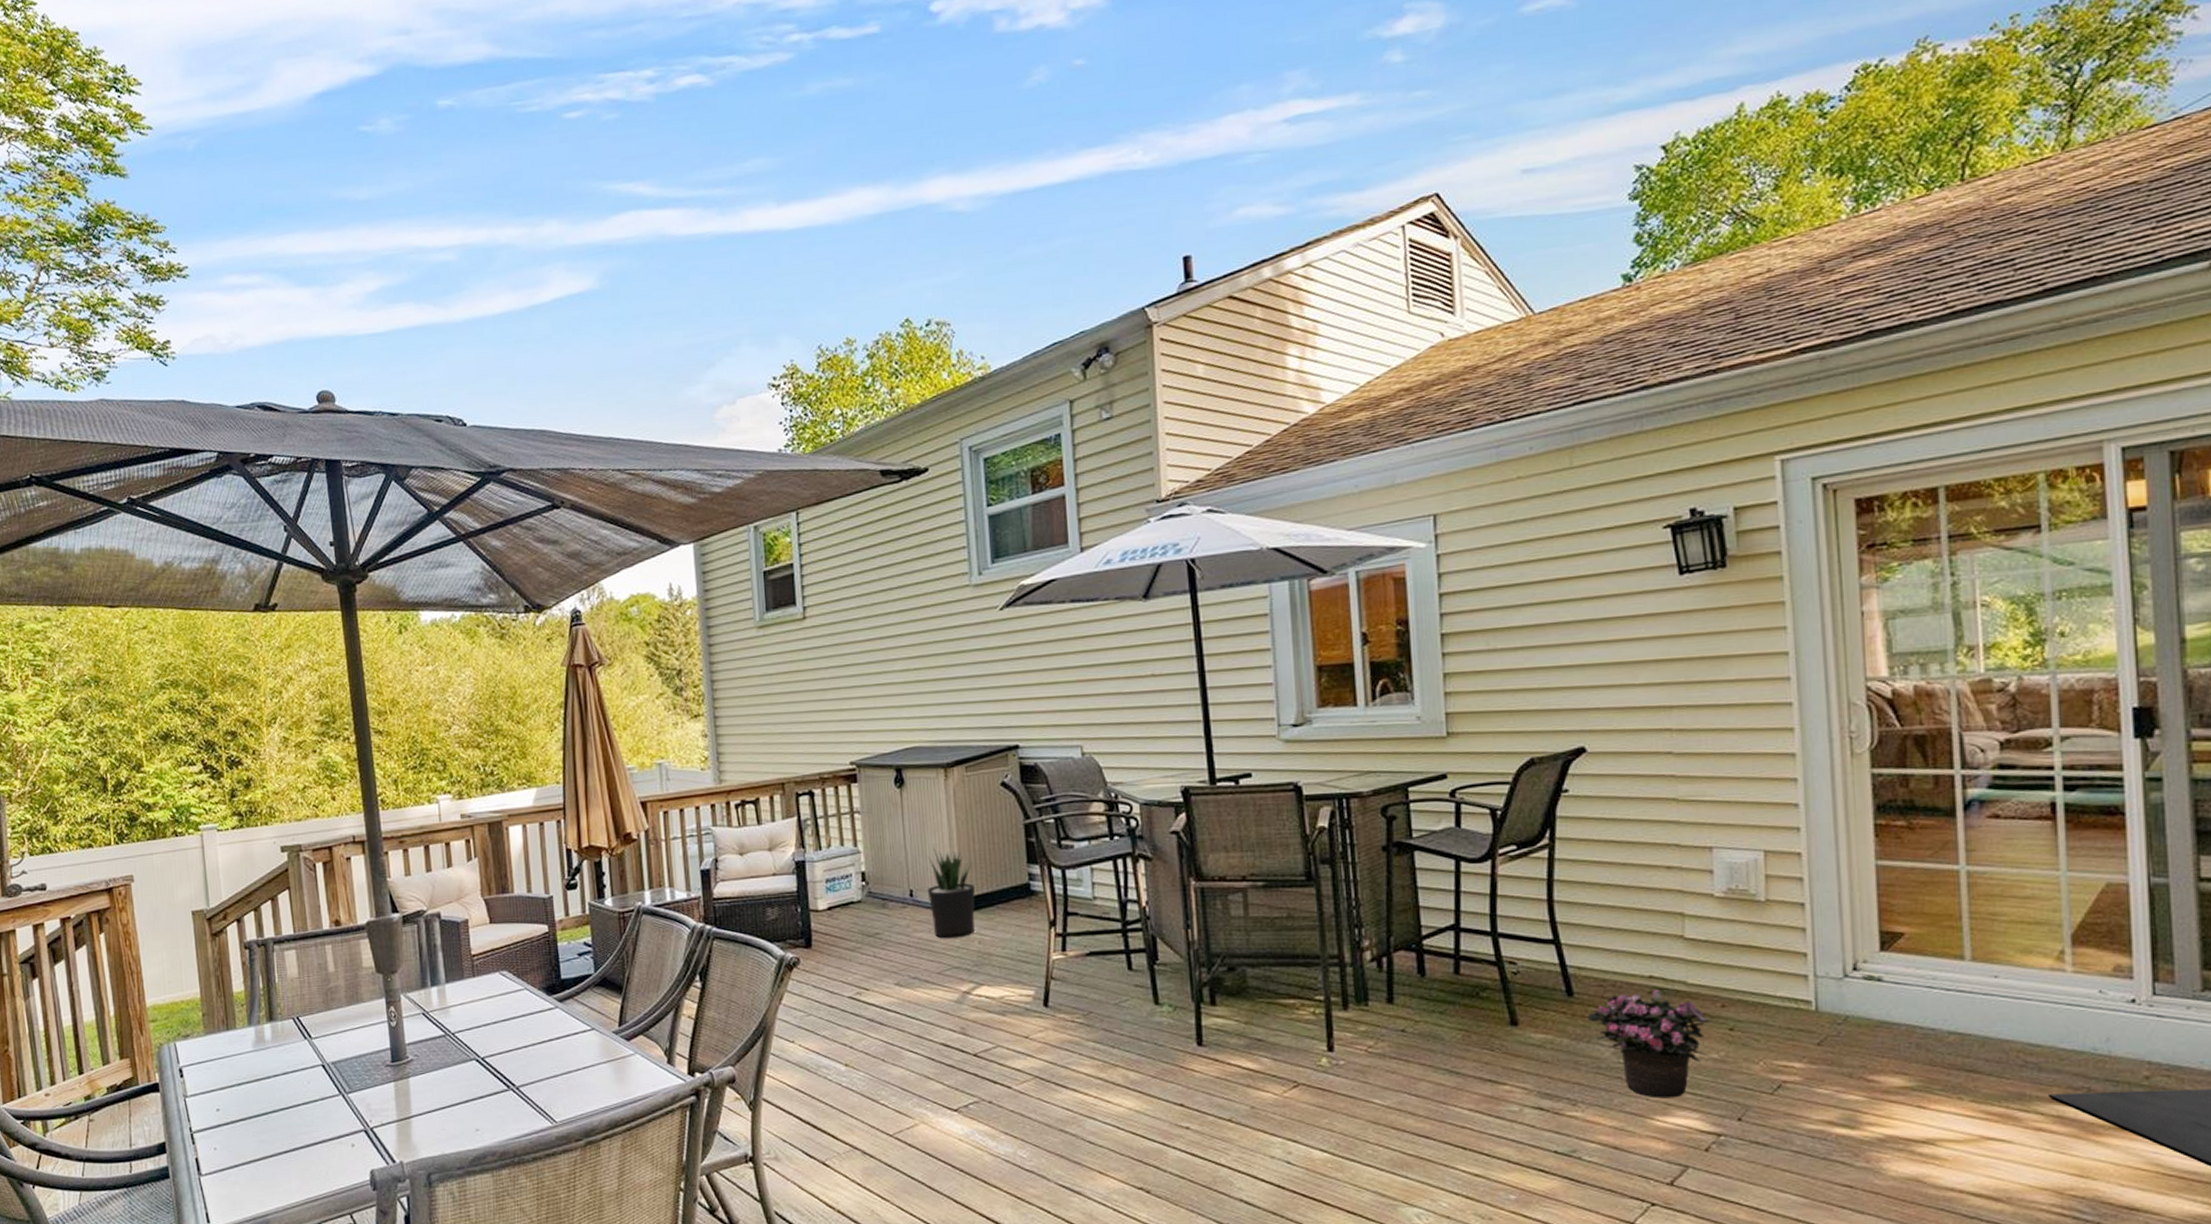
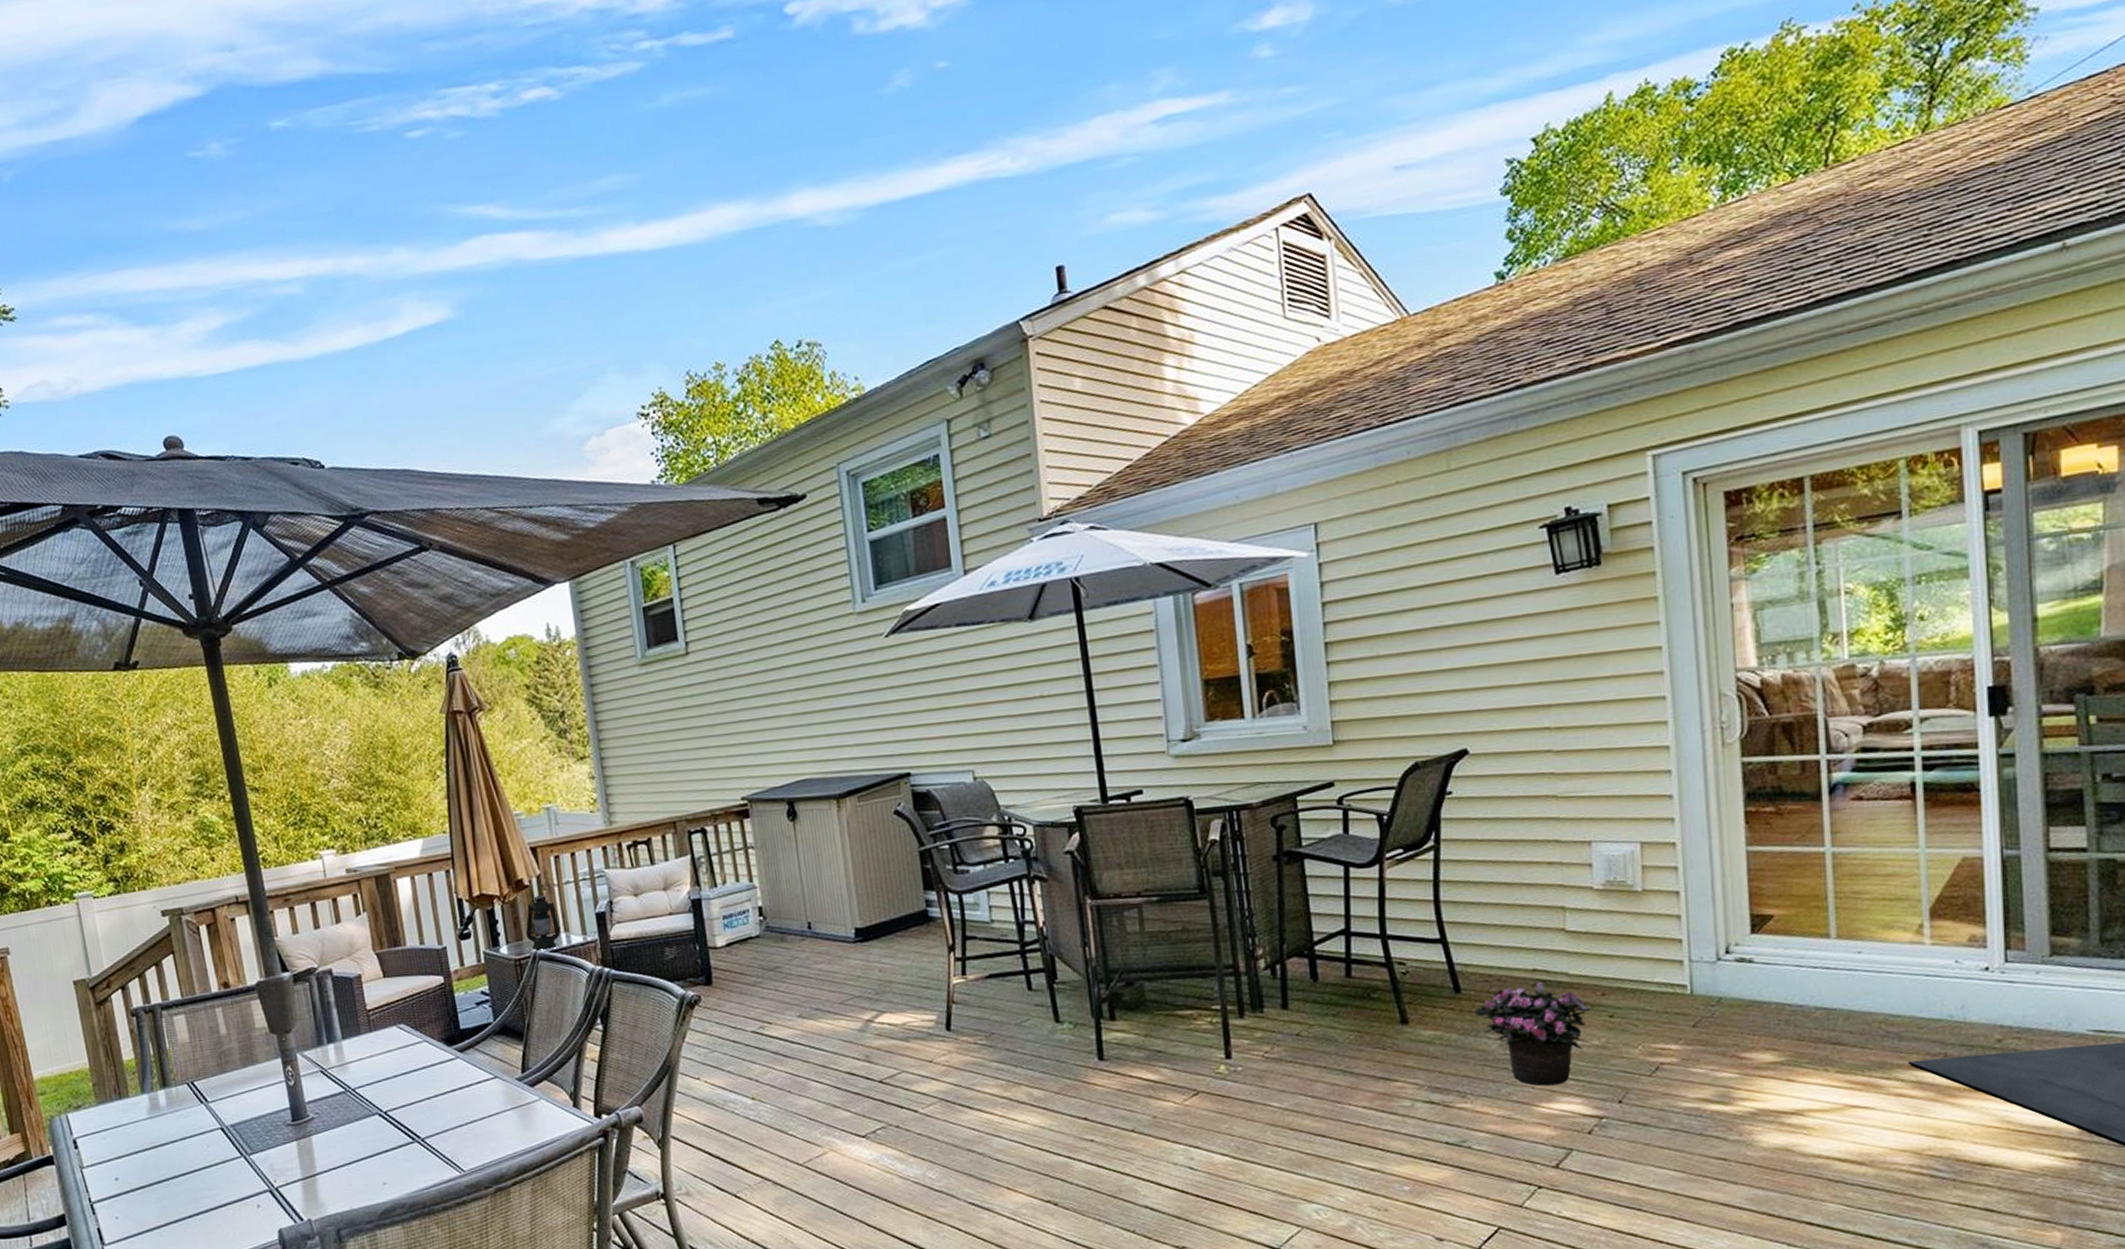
lantern: none [631,848,667,904] -> present [525,894,562,950]
planter: present [927,849,976,939] -> none [825,880,875,969]

